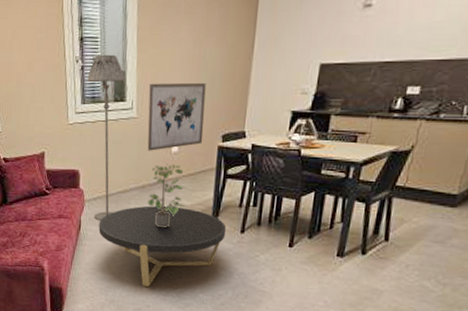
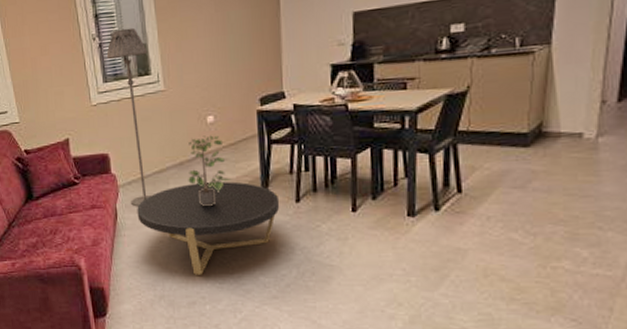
wall art: present [147,83,206,151] -> none [173,46,240,124]

